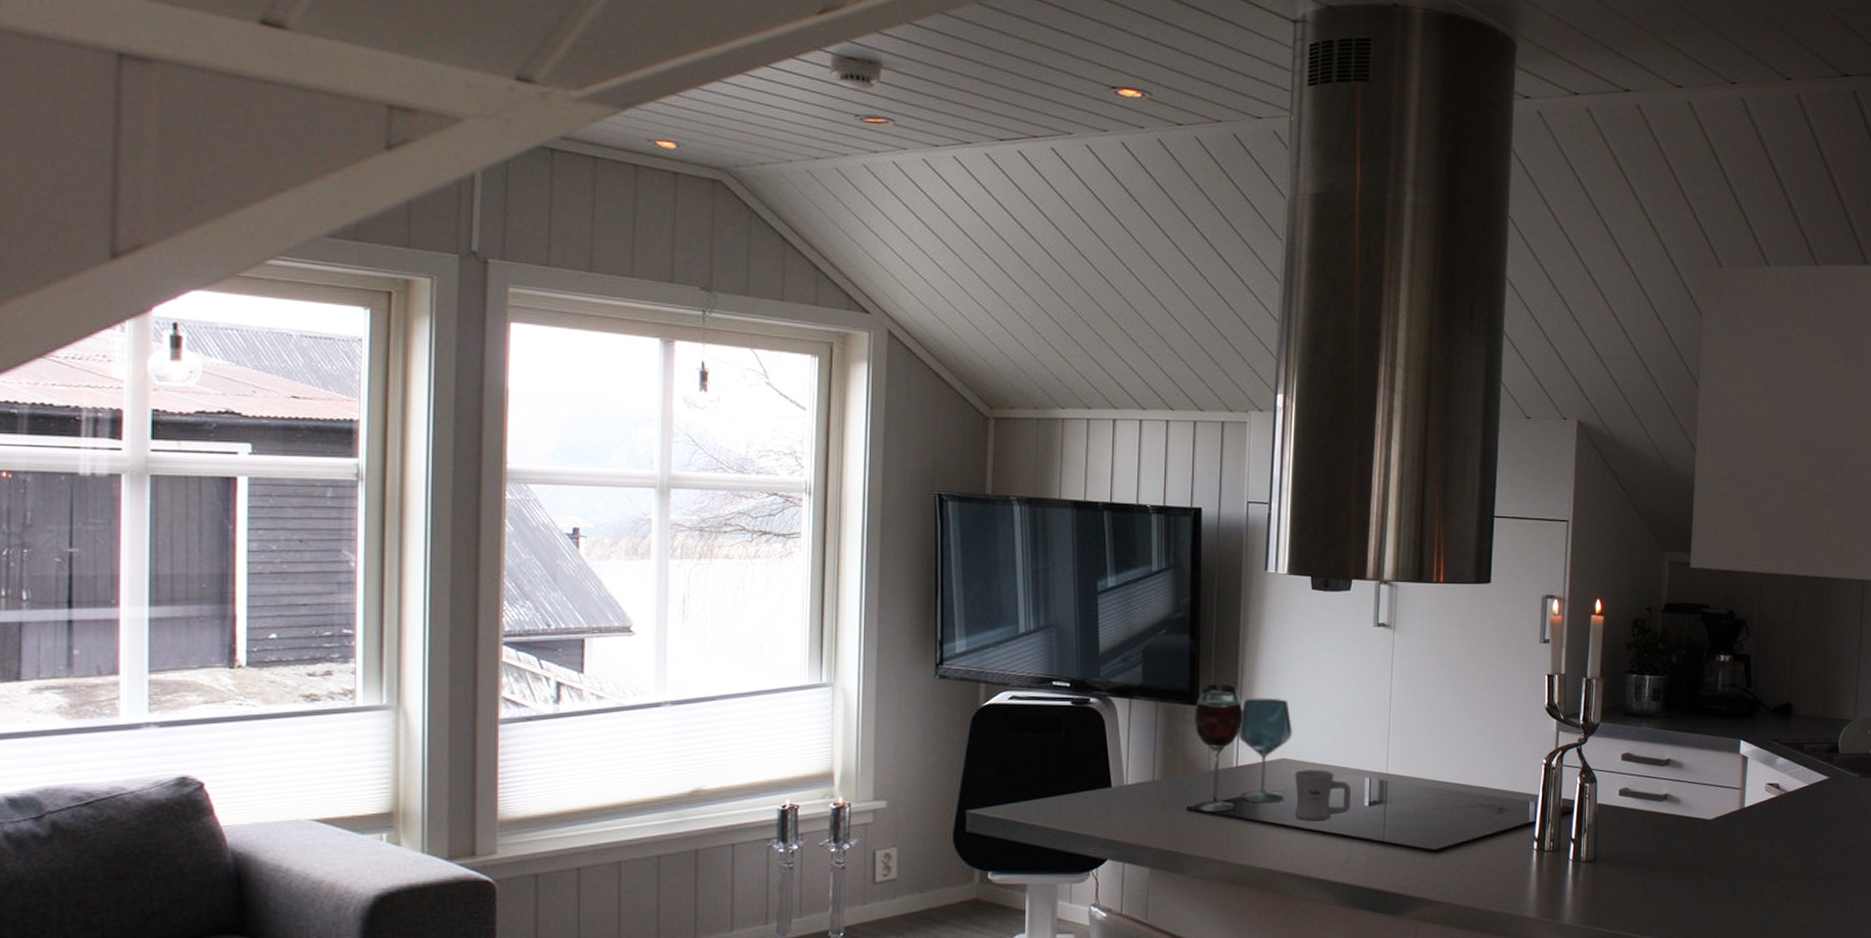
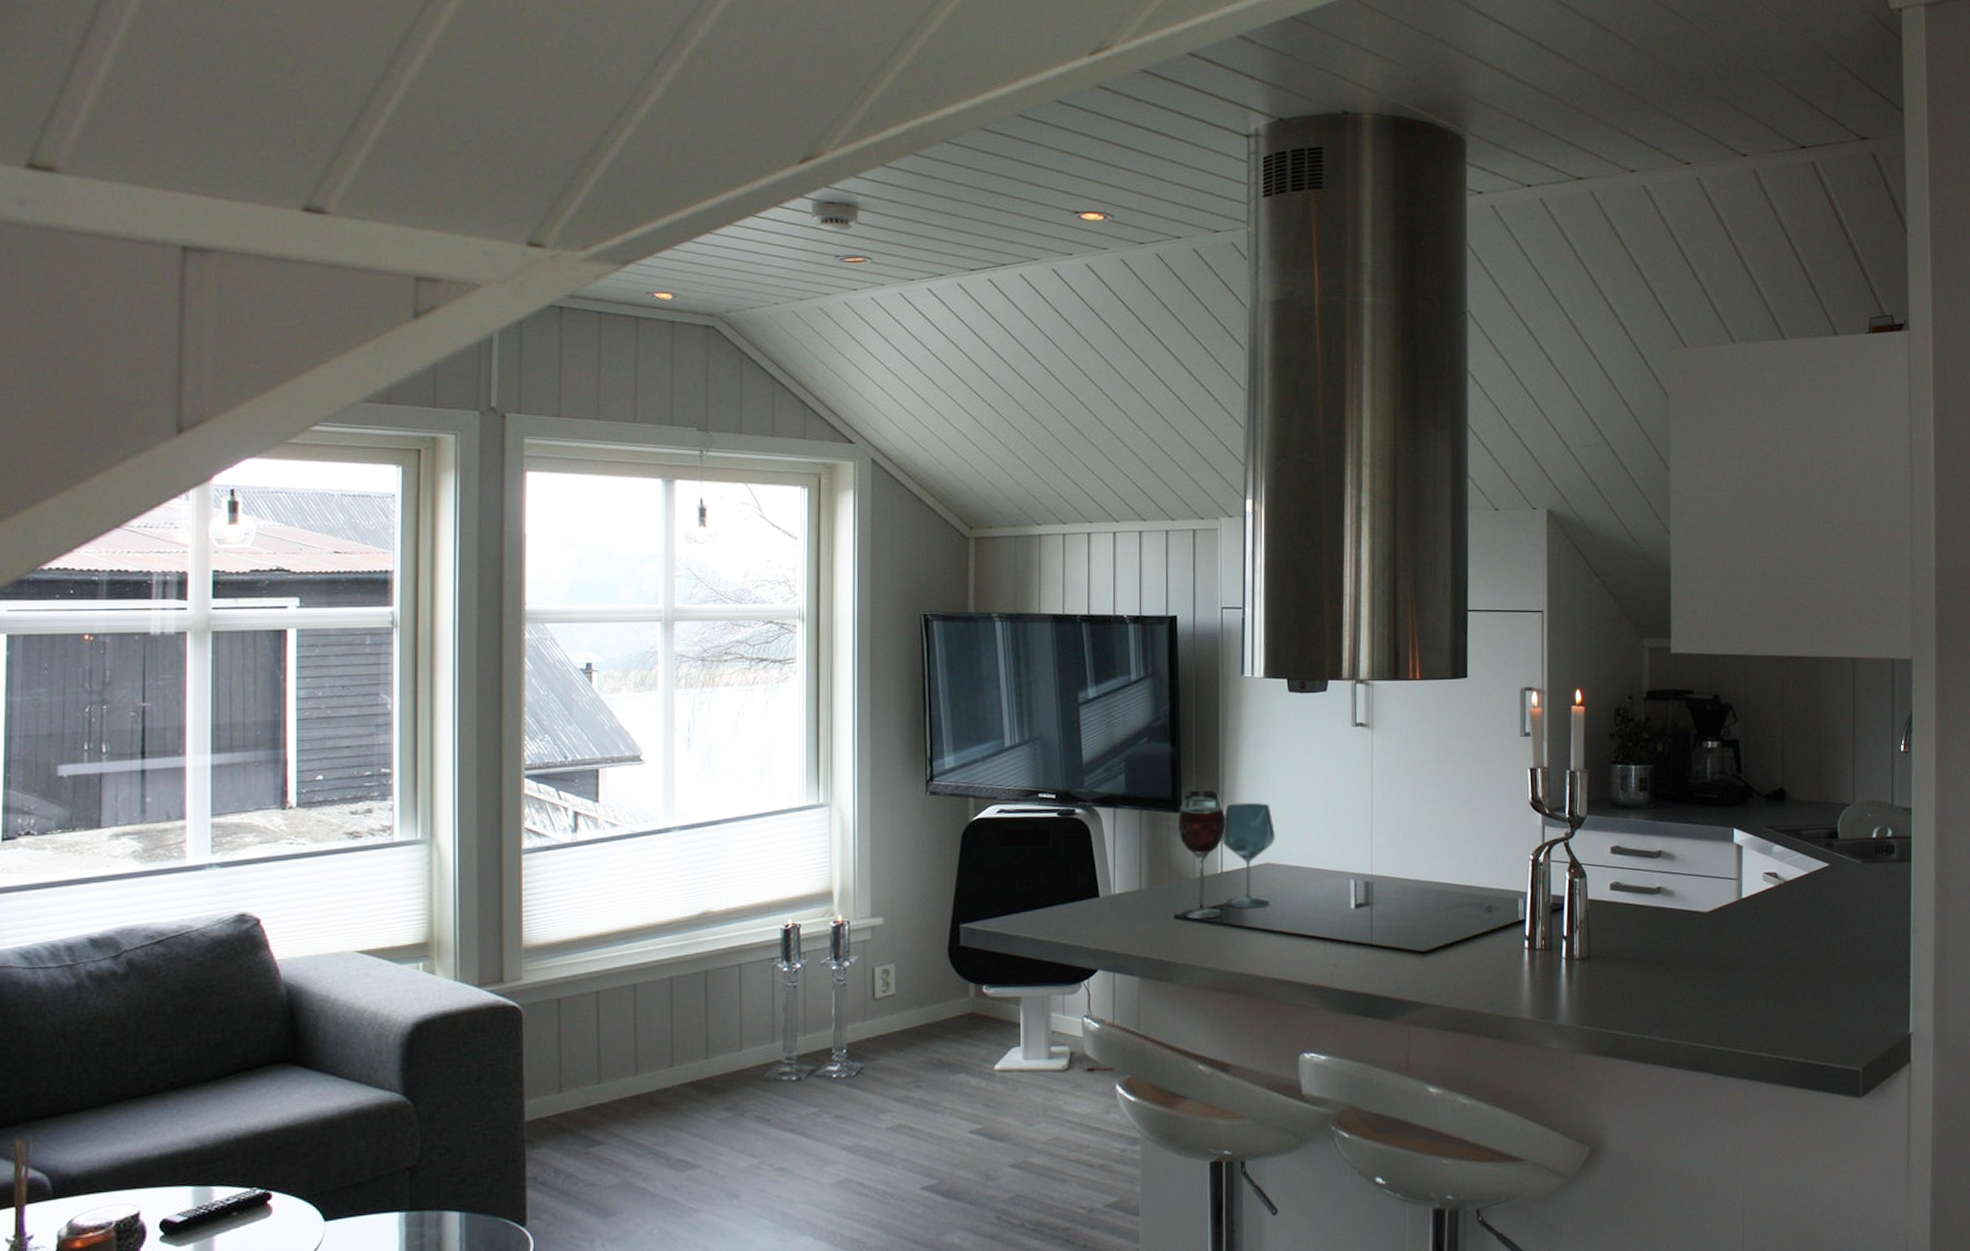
mug: present [1294,770,1352,822] -> none [1280,873,1337,926]

